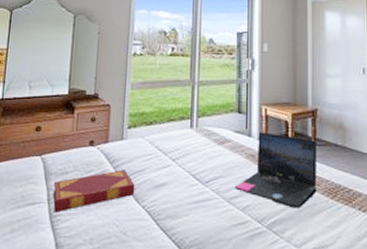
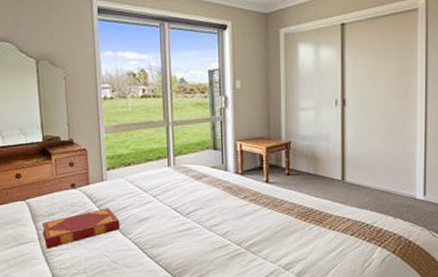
laptop: present [234,132,318,209] -> none [214,166,291,232]

